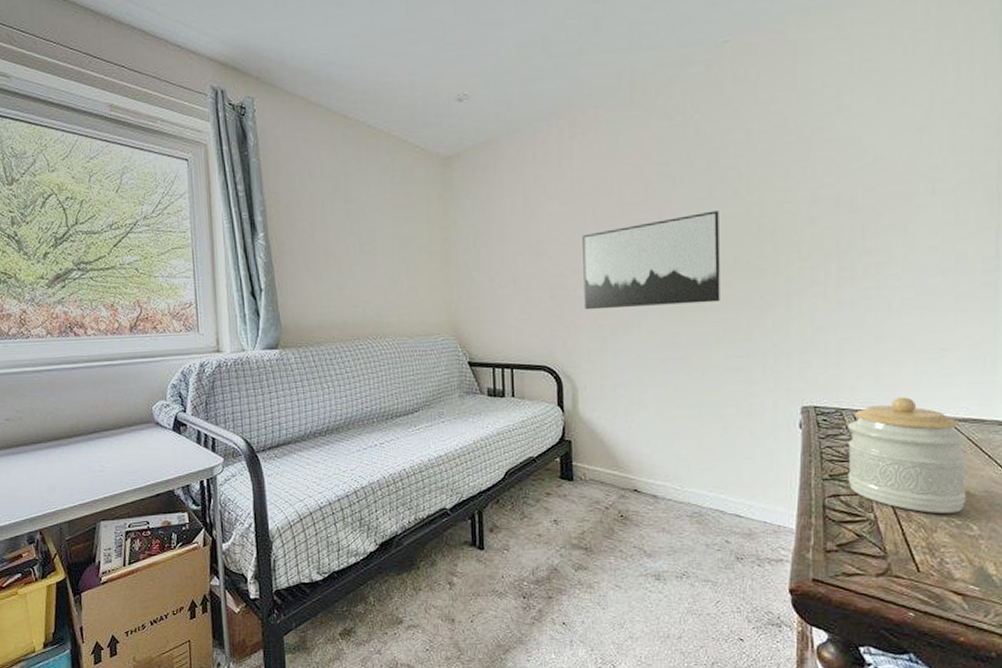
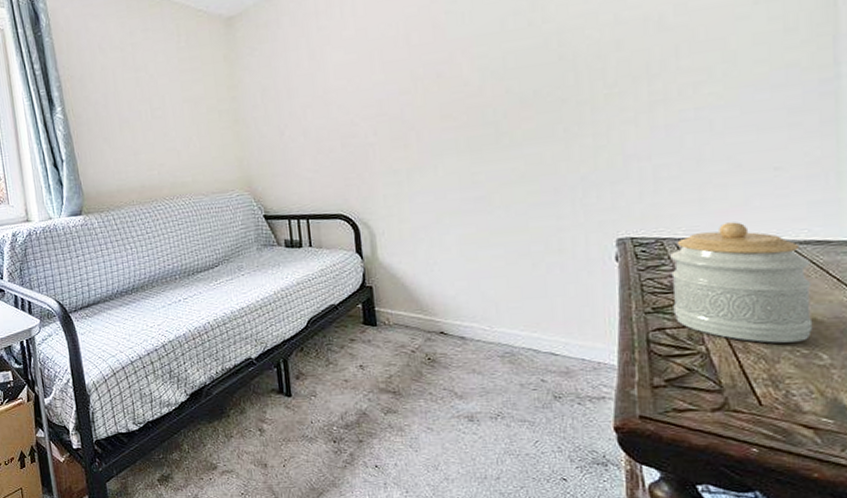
wall art: present [582,210,720,310] -> none [371,43,520,156]

